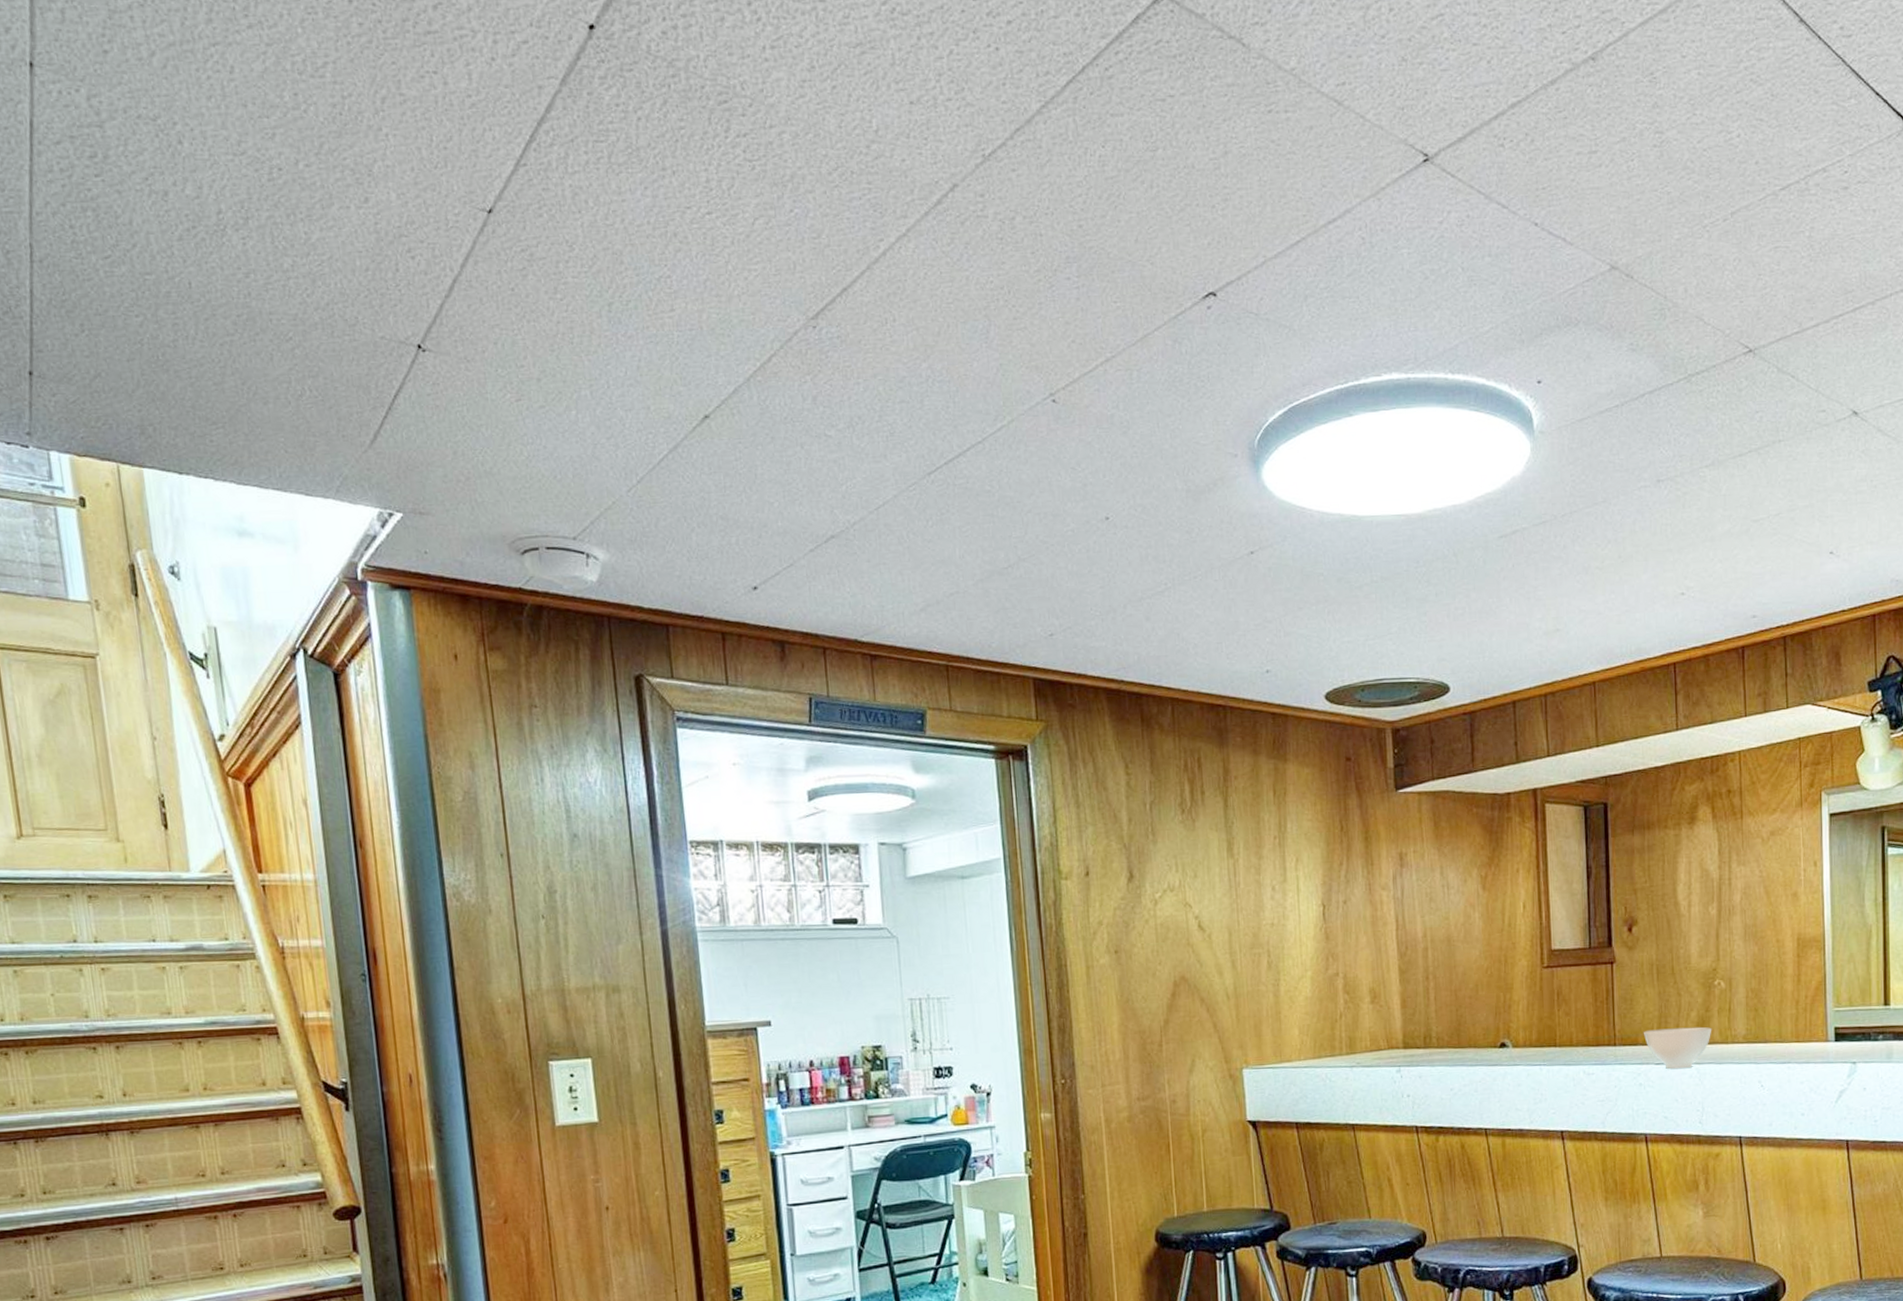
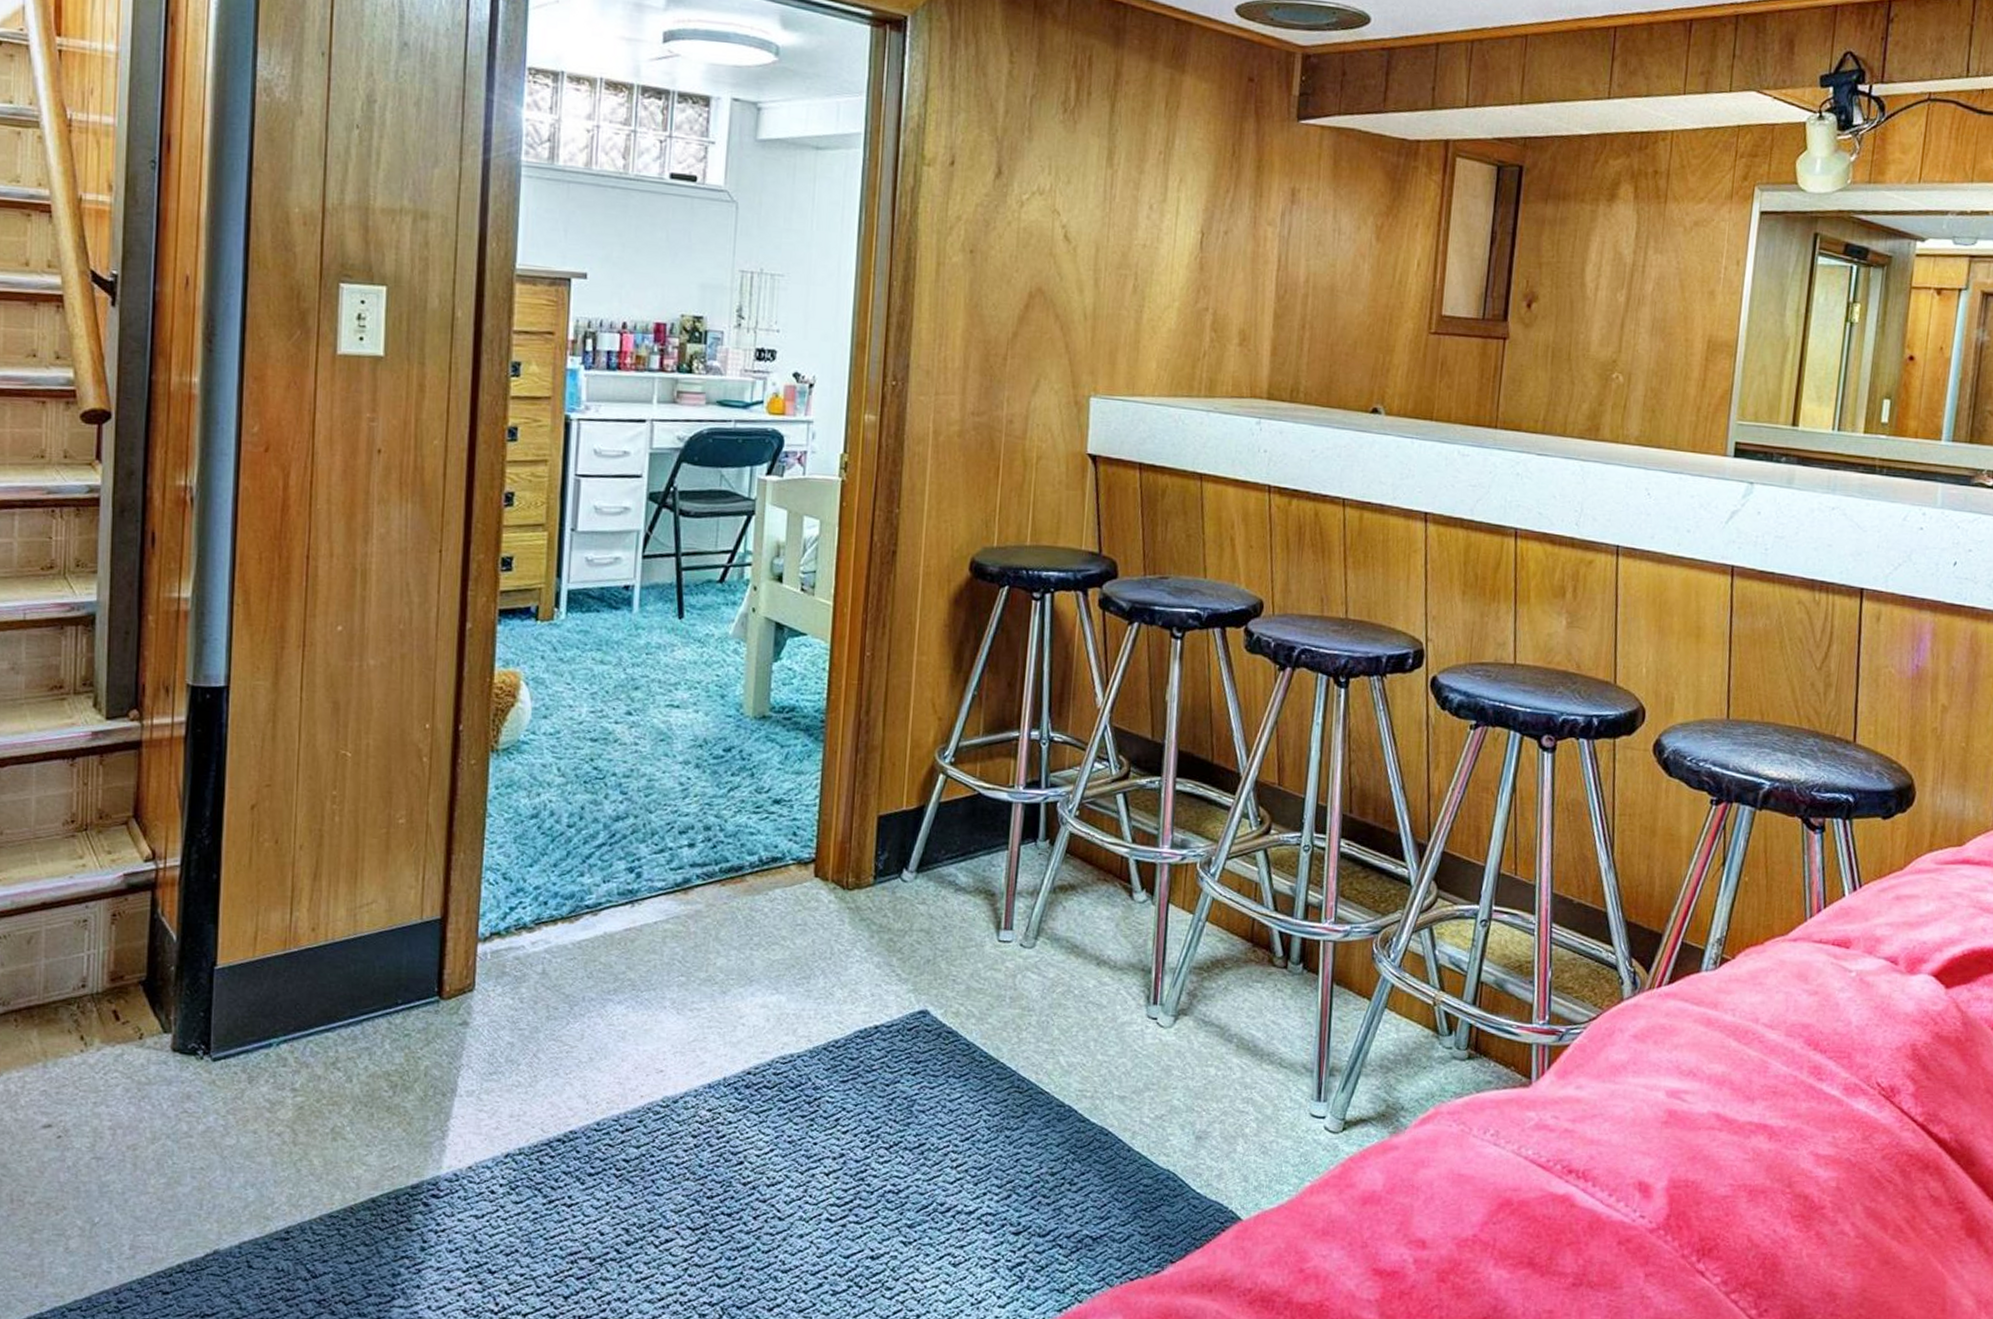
bowl: present [1643,1027,1712,1070] -> none [1528,416,1603,464]

